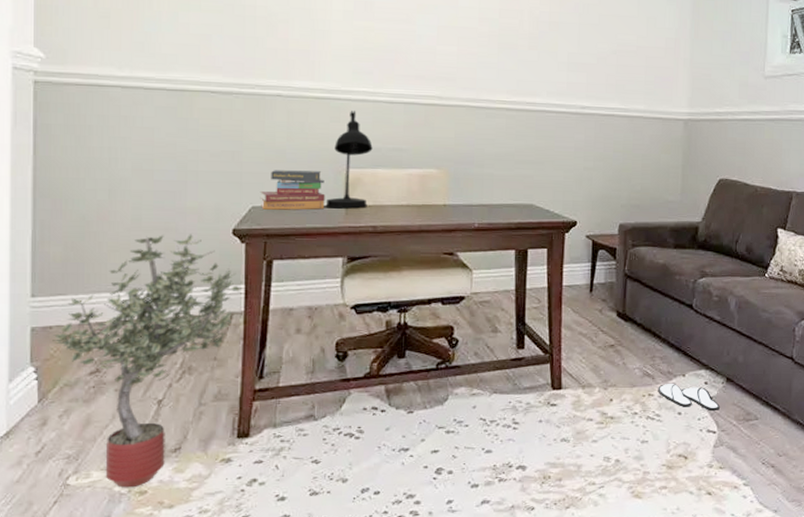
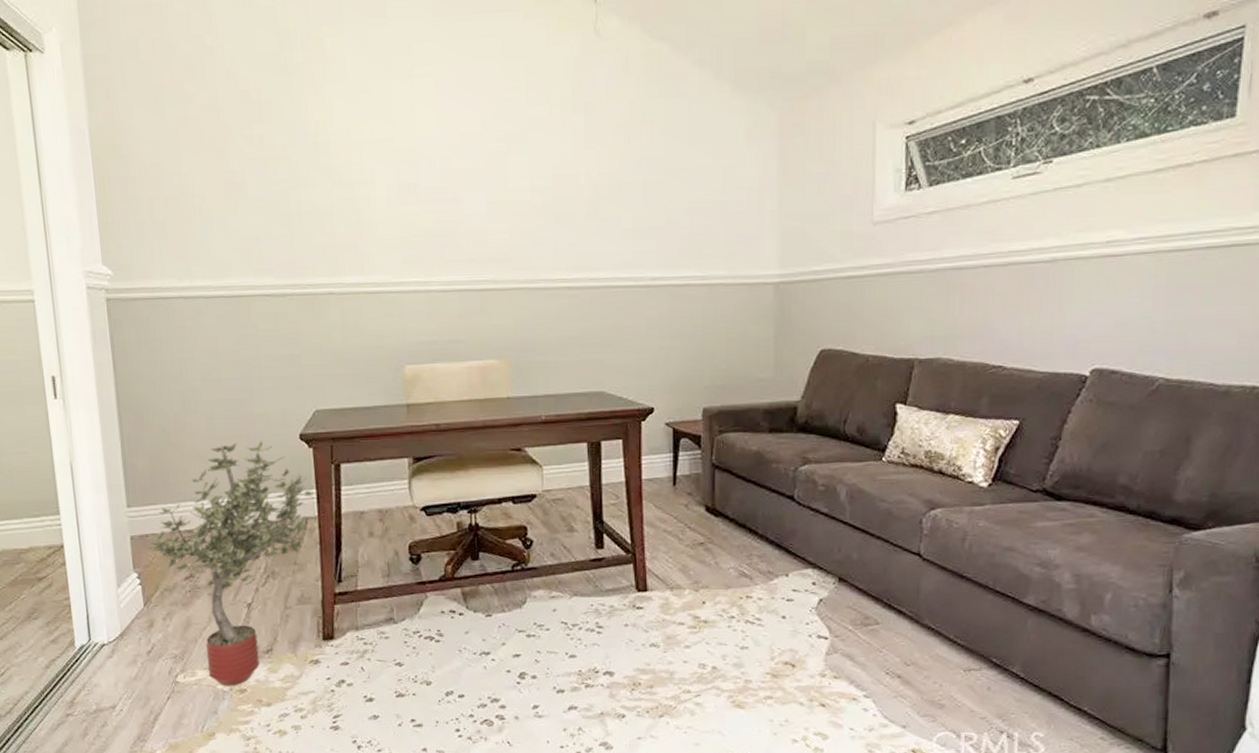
books: present [260,170,325,210] -> none [322,370,386,413]
desk lamp: present [325,111,373,210] -> none [386,303,429,409]
slippers: present [658,384,720,410] -> none [757,585,831,614]

